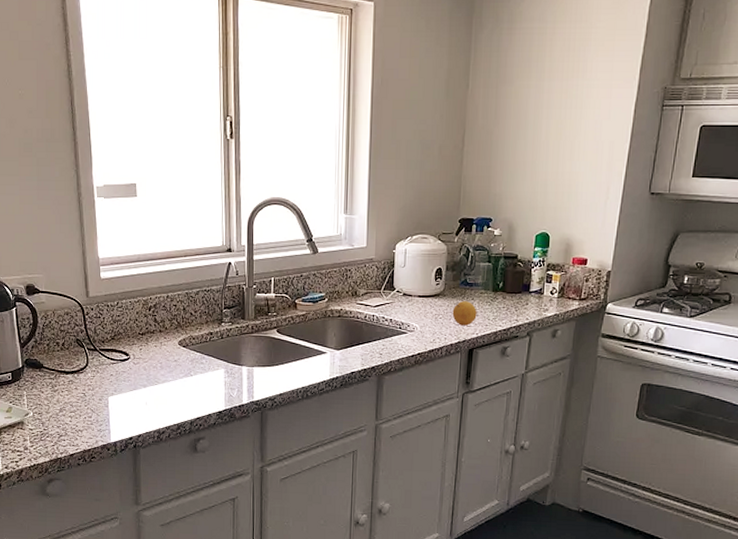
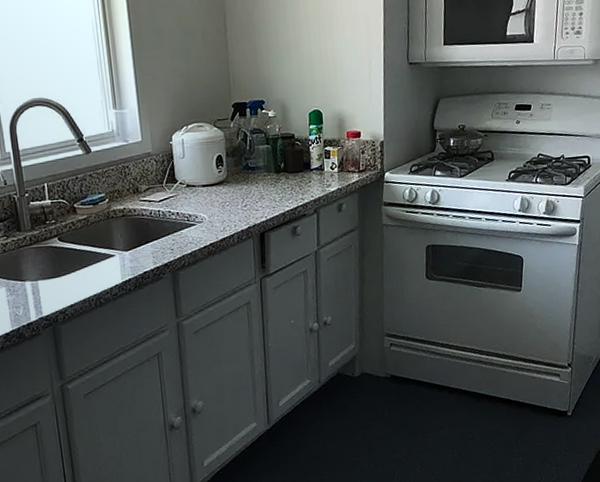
fruit: present [452,301,477,326] -> none [238,185,263,211]

